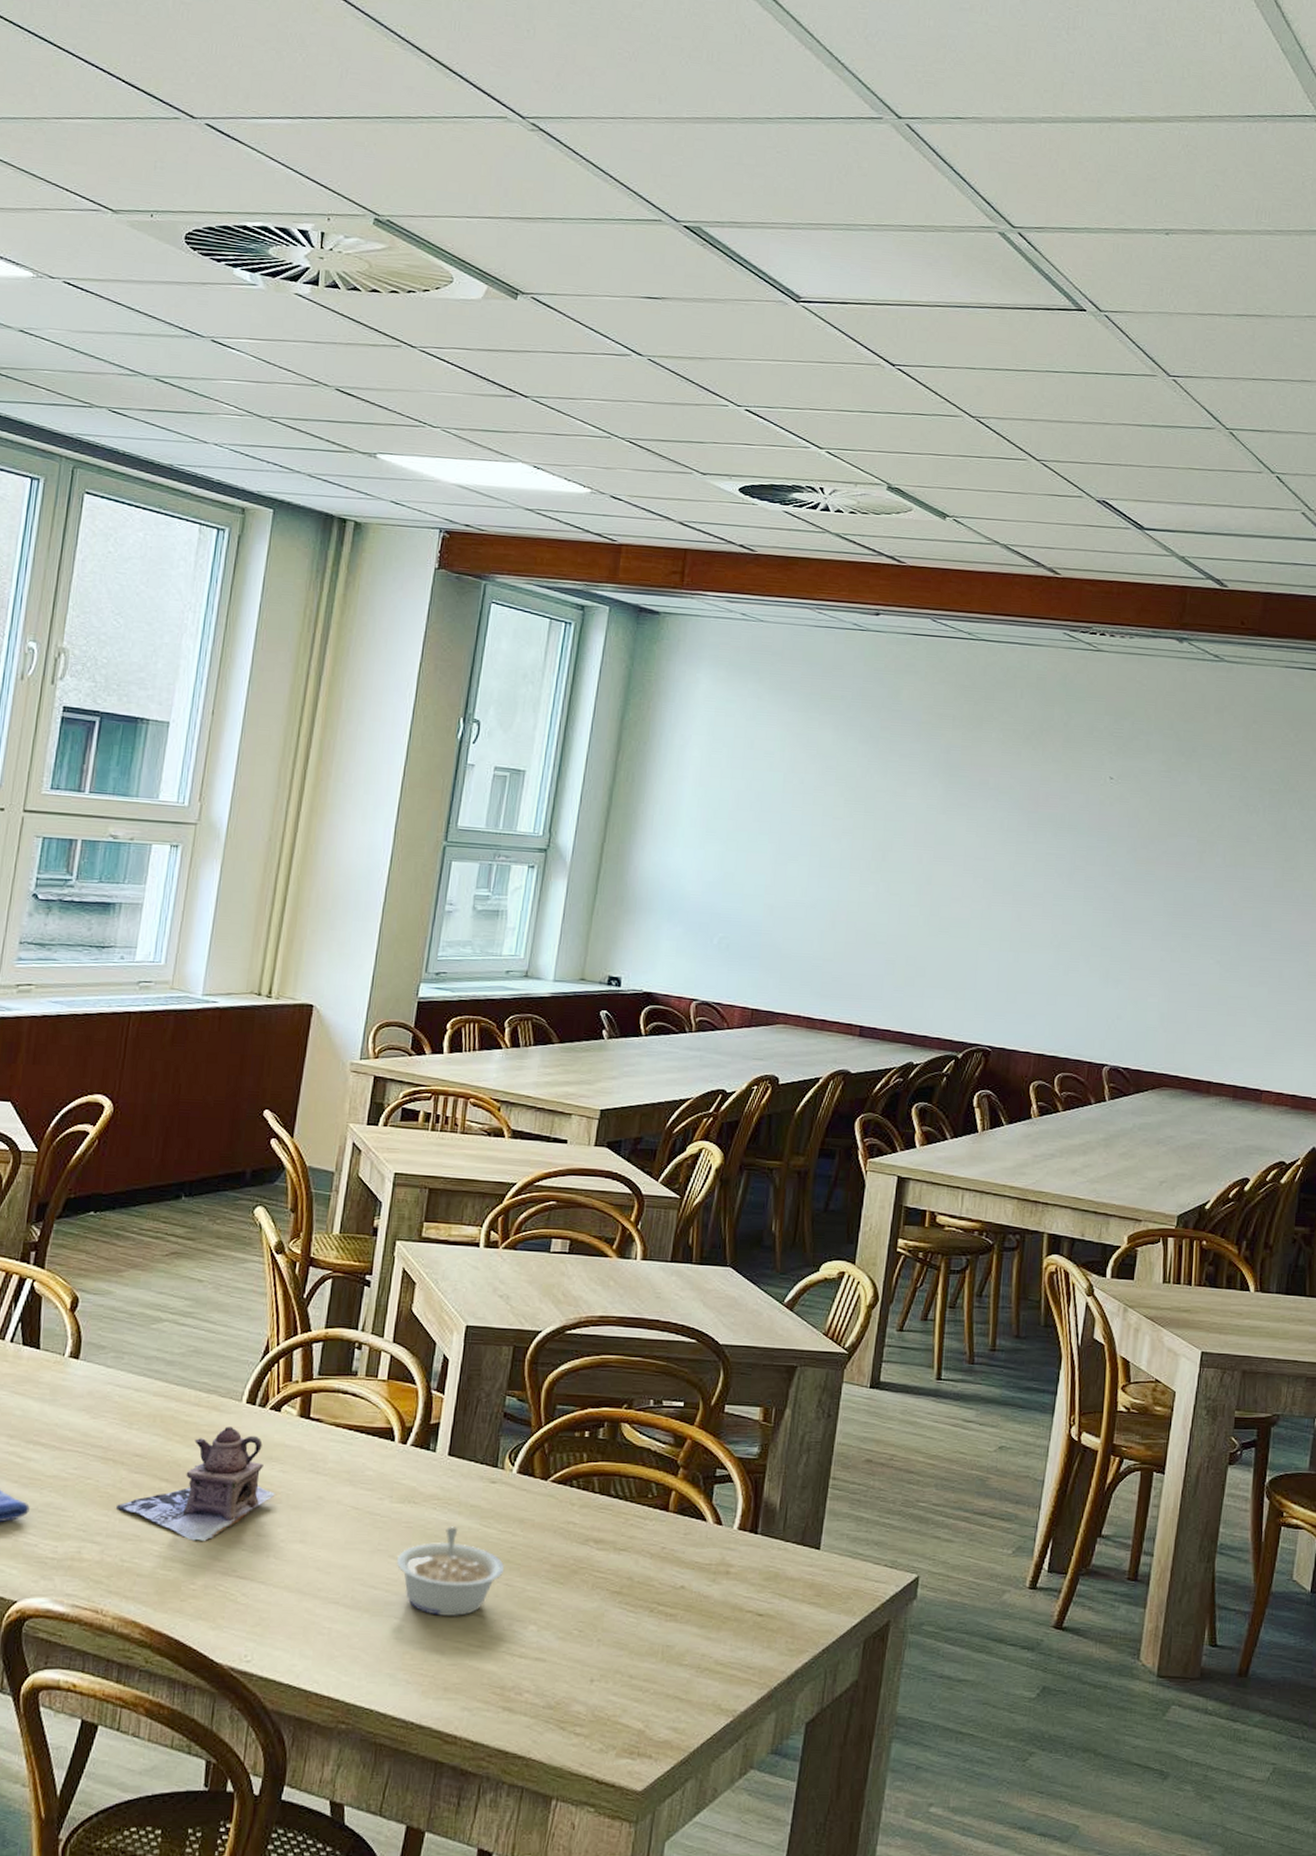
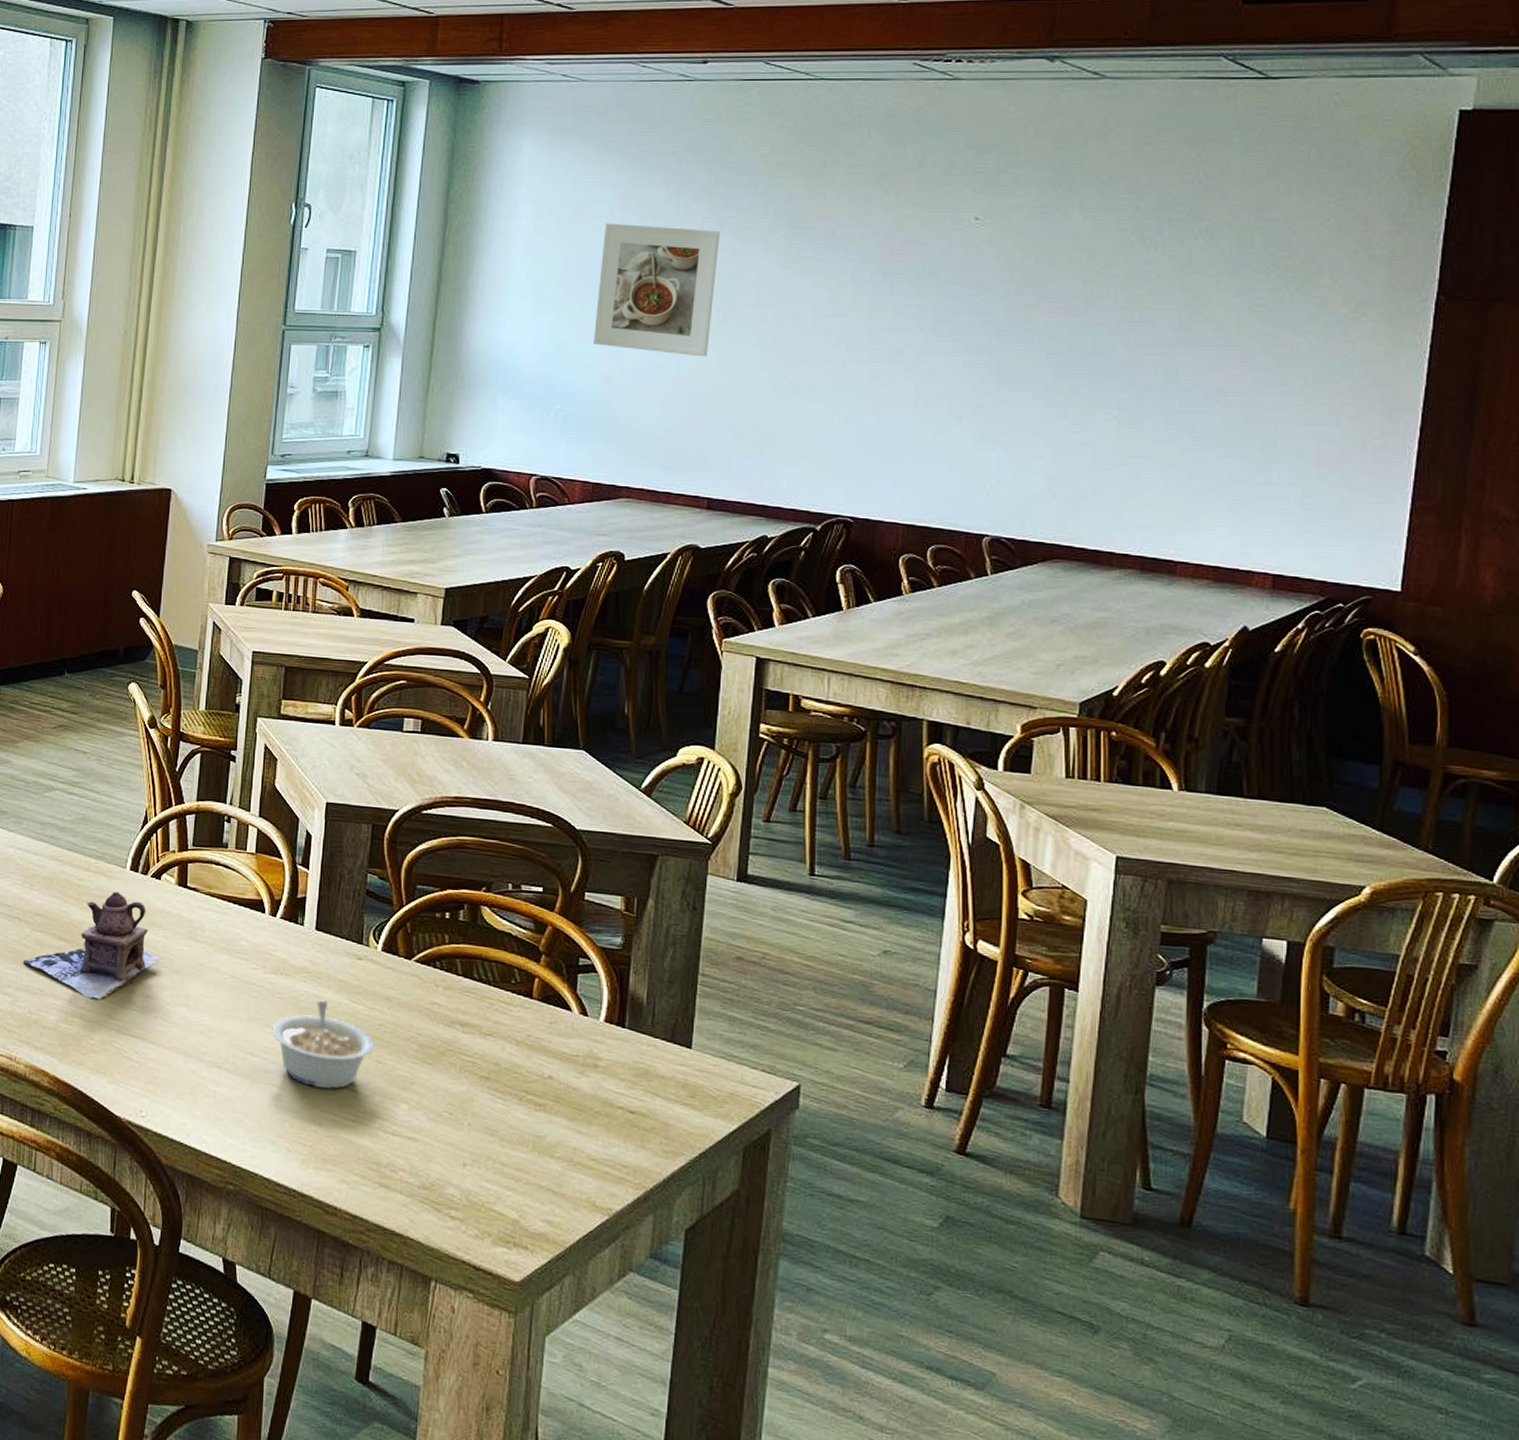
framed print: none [759,759,883,893] -> present [594,223,720,357]

